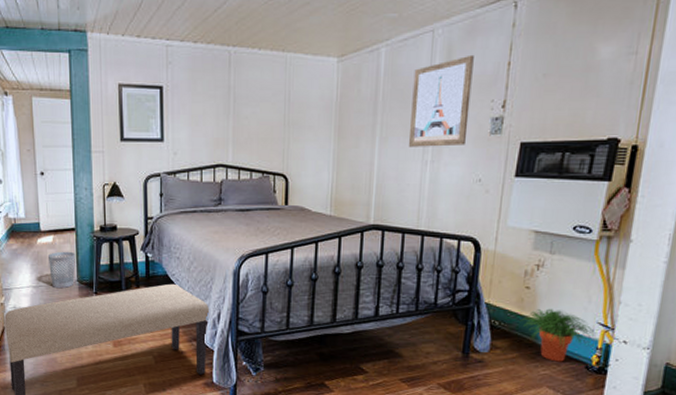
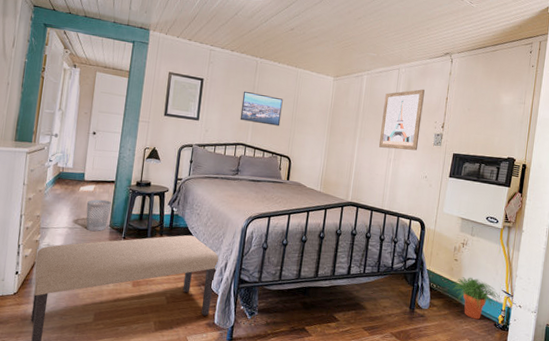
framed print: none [215,94,270,136] -> present [240,91,283,126]

